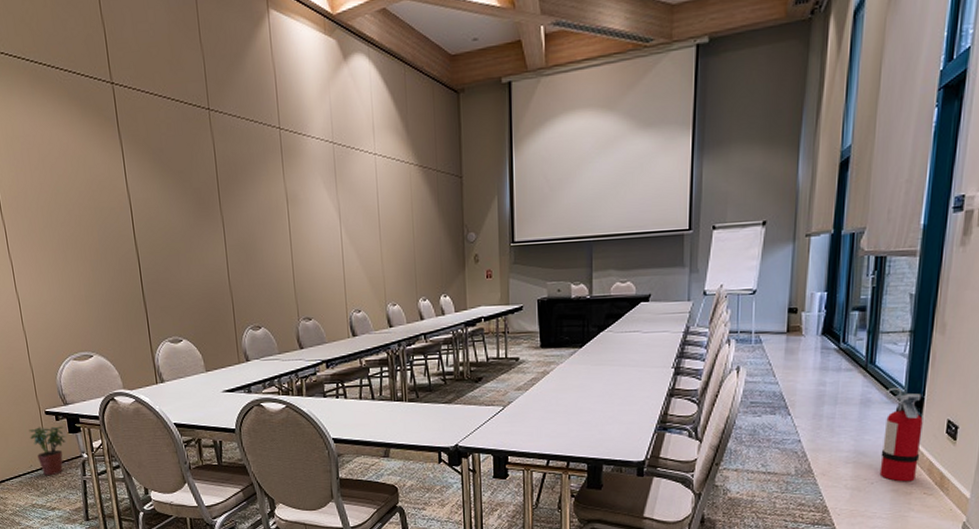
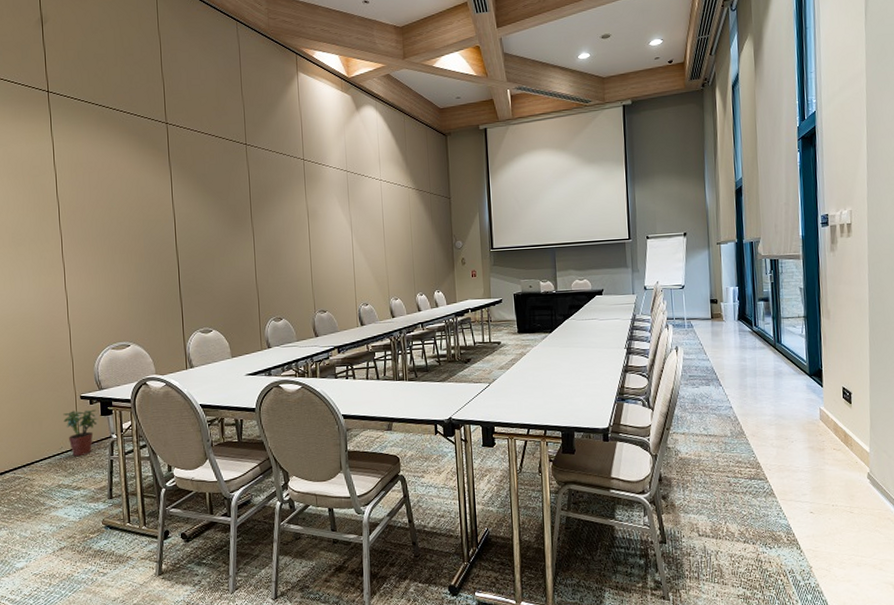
fire extinguisher: present [879,387,923,482] -> none [792,361,826,440]

